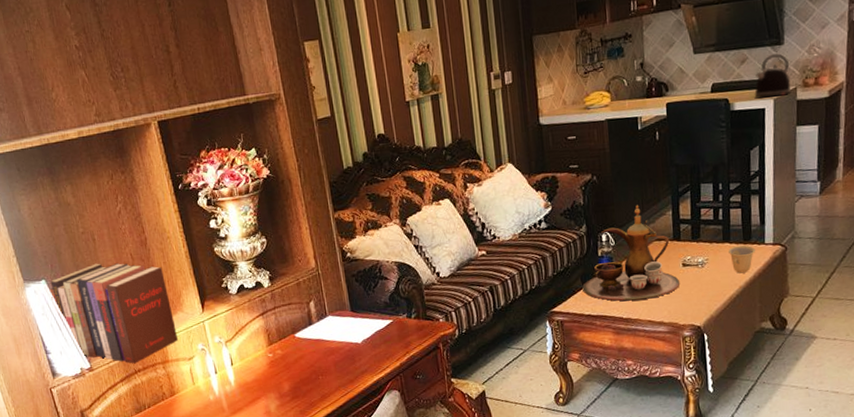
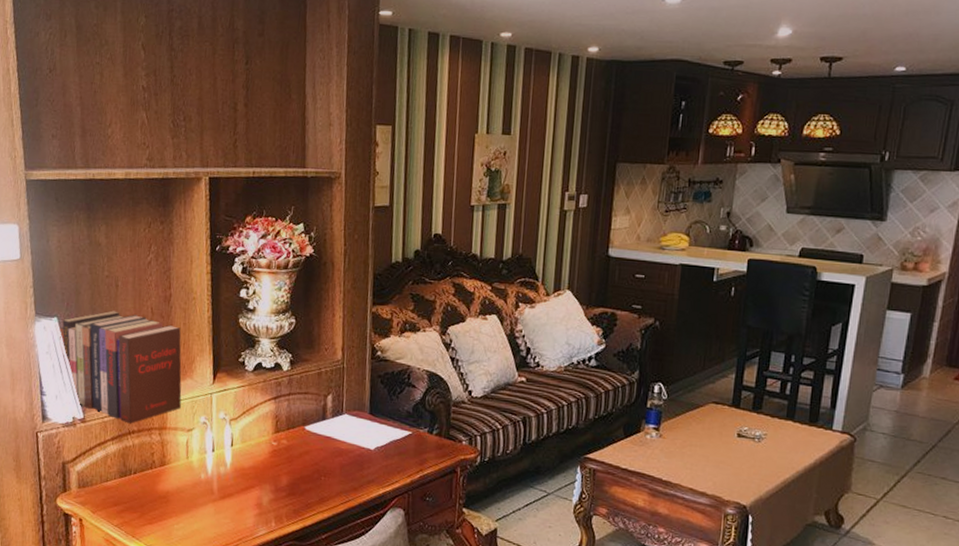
tea set: present [582,205,679,302] -> none [623,361,731,465]
cup: present [728,245,757,274] -> none [791,425,822,457]
kettle: present [754,53,792,99] -> none [845,229,890,275]

